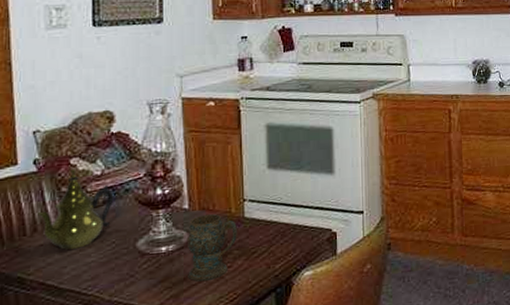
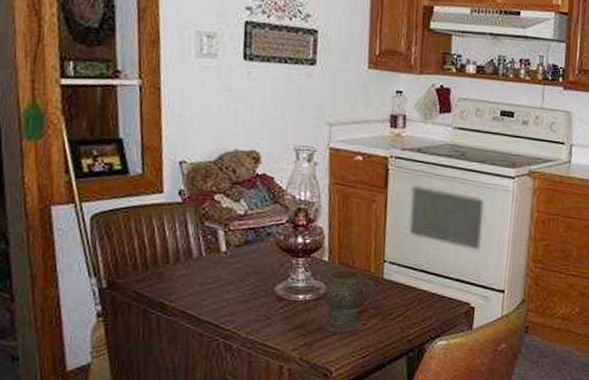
teapot: present [38,169,113,250] -> none [181,205,255,284]

